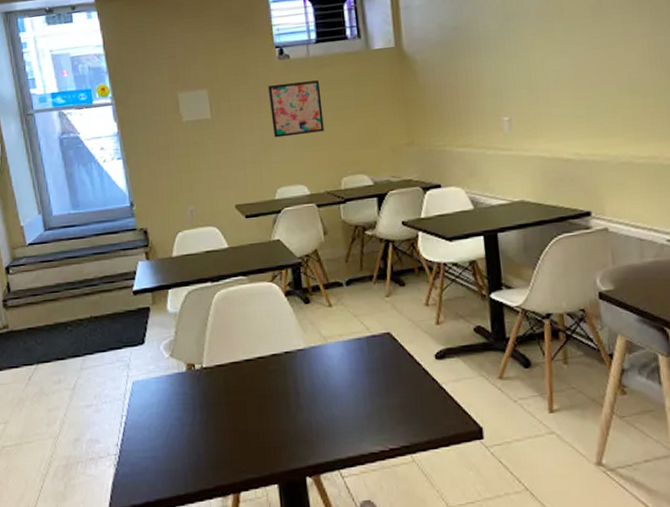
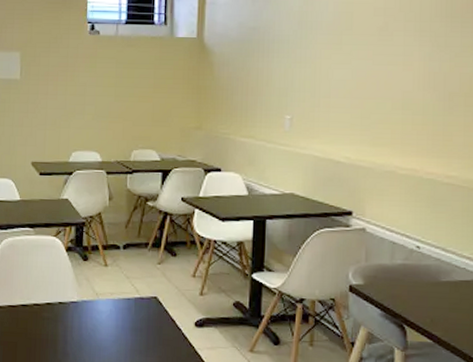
wall art: present [267,80,324,138] -> none [75,57,124,106]

